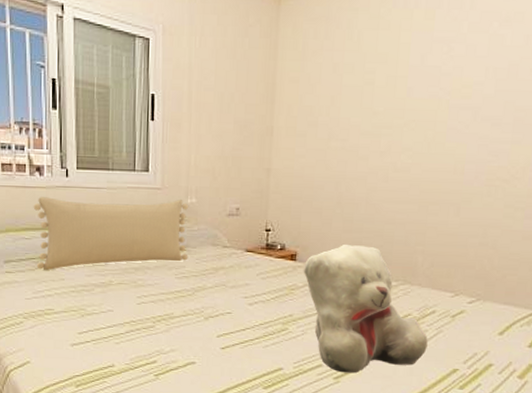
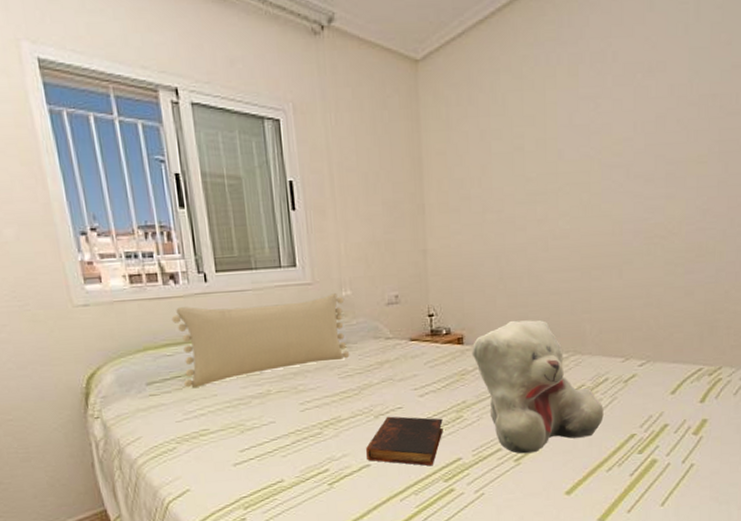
book: none [193,319,269,372] -> present [366,416,443,466]

